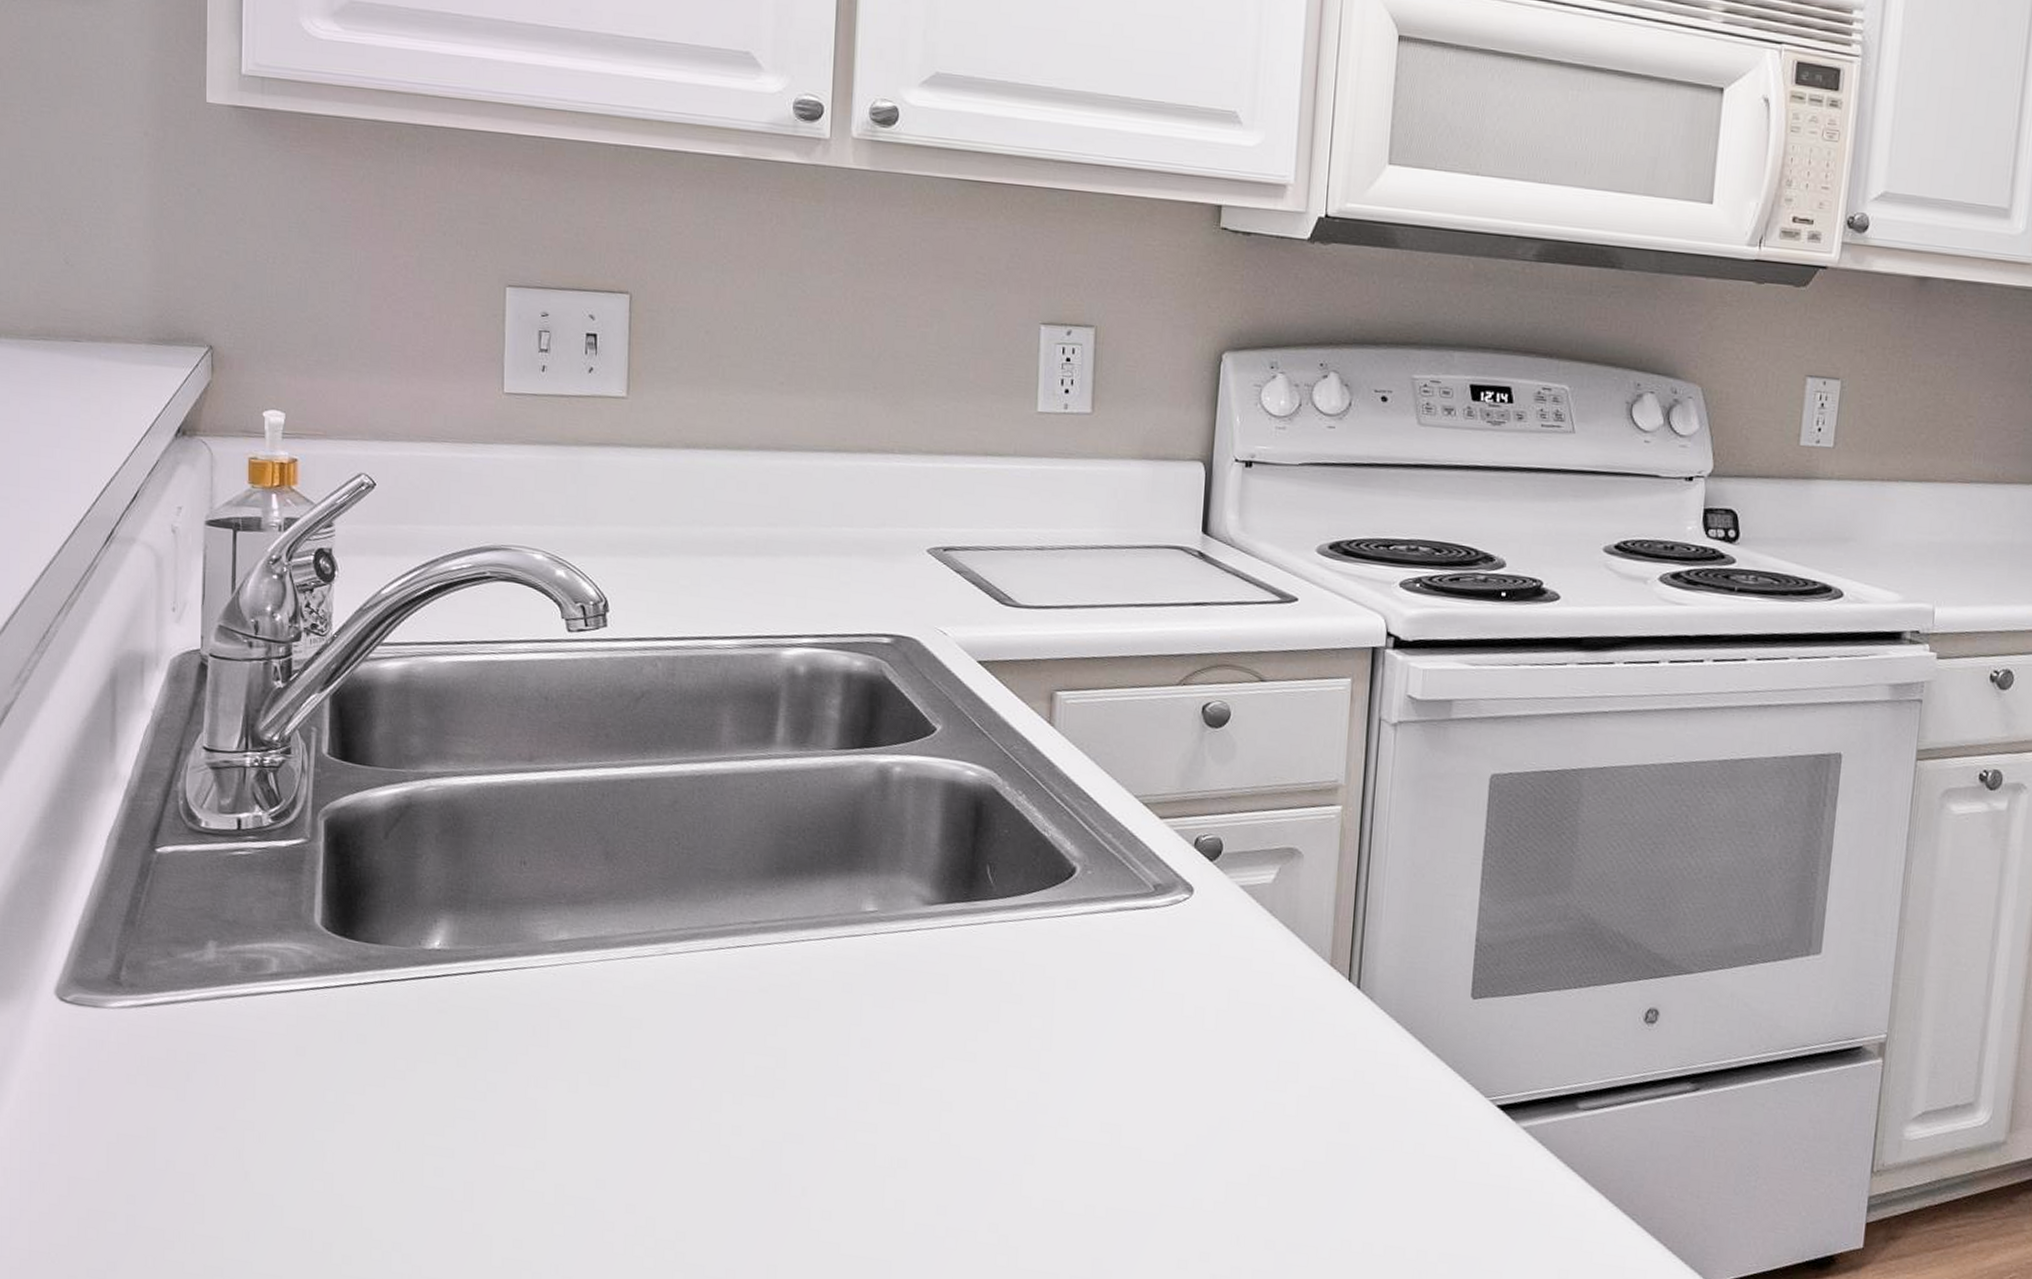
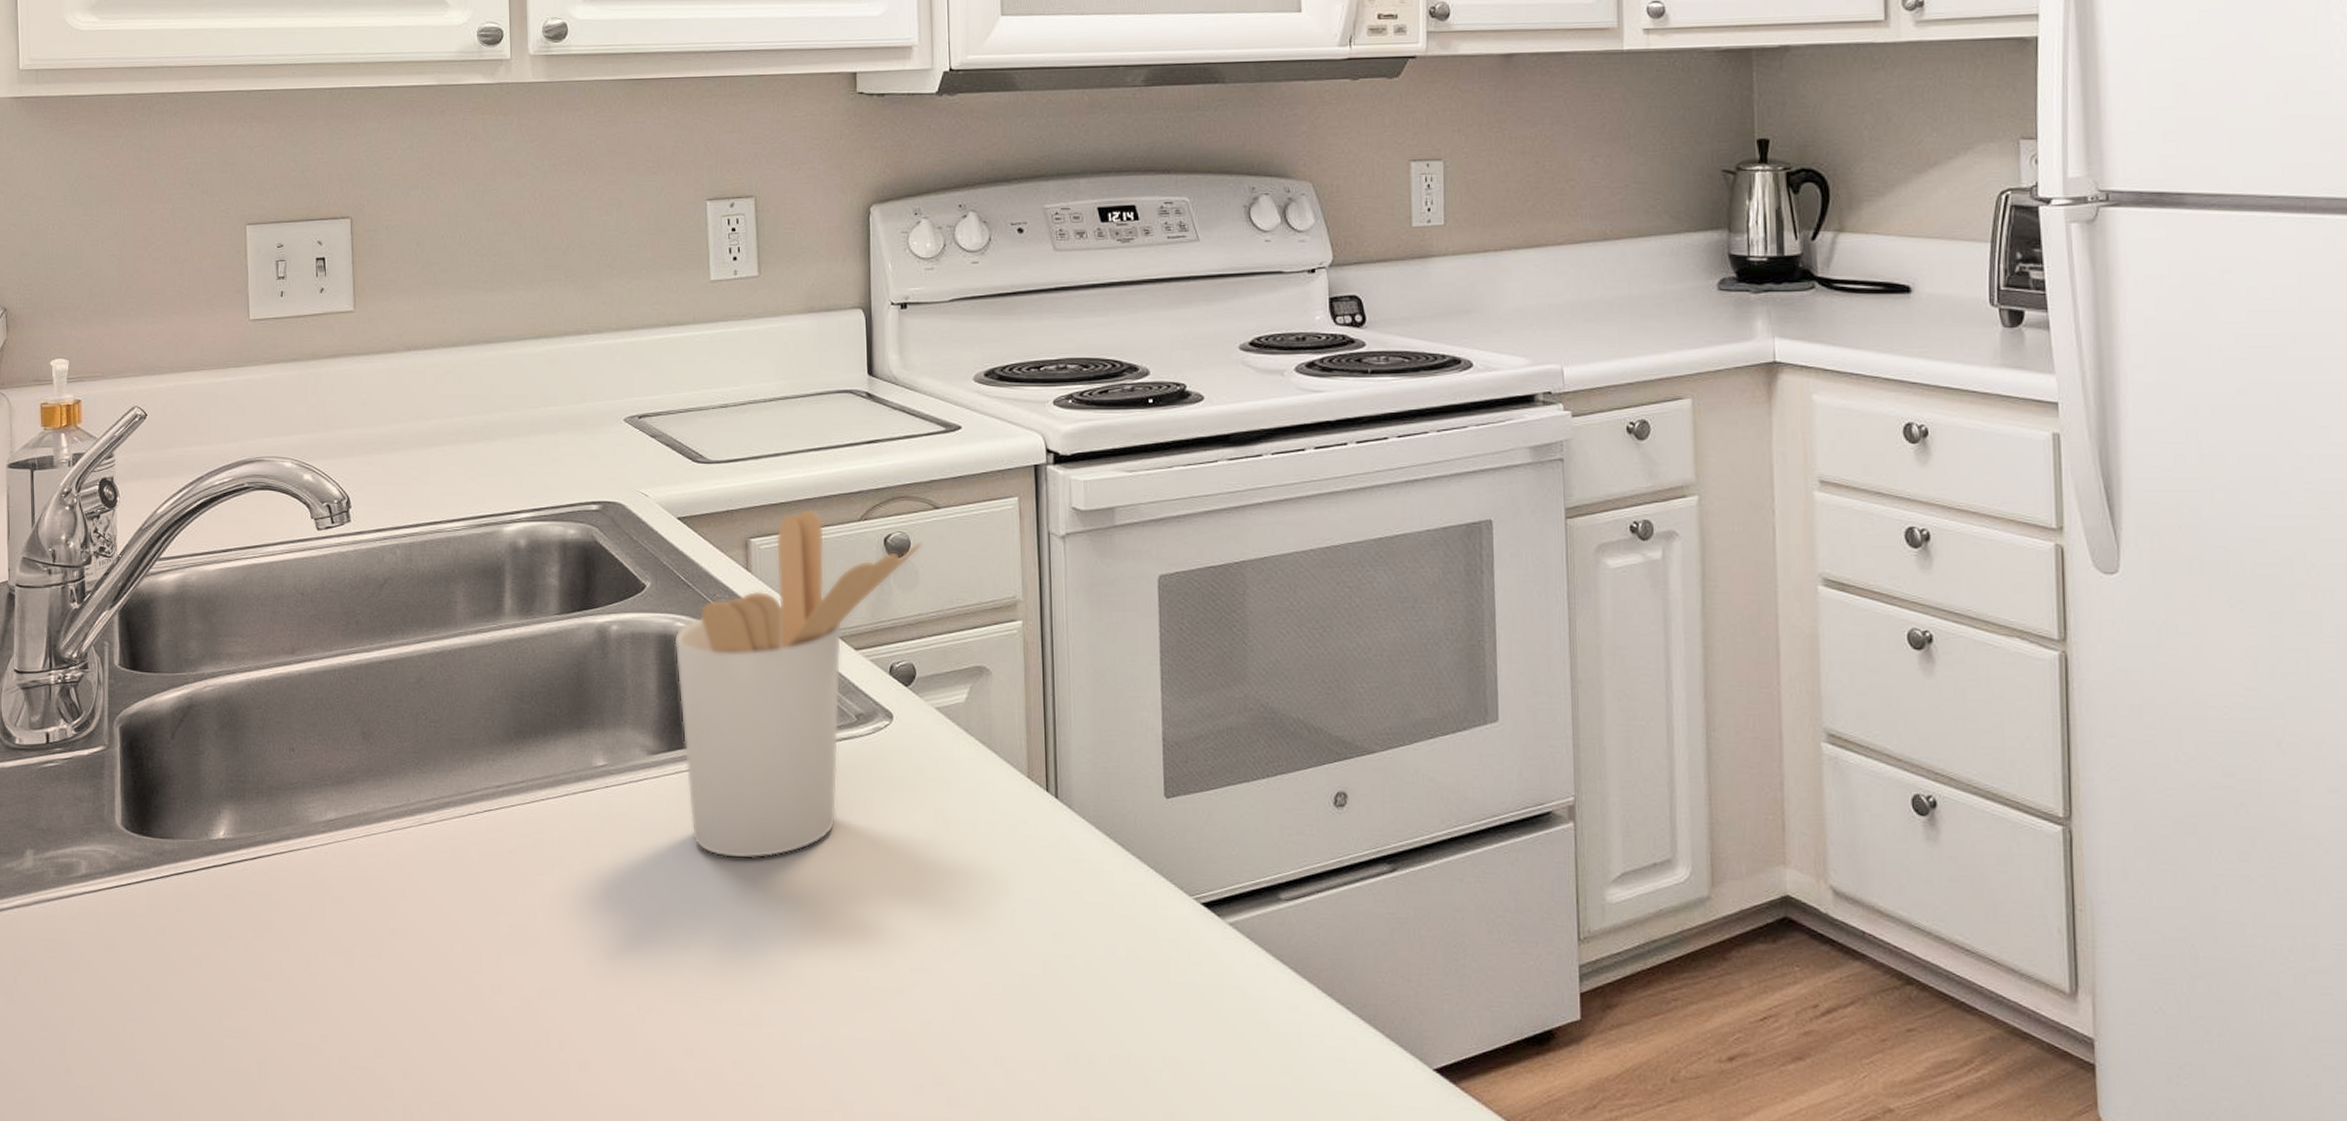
utensil holder: none [962,666,1243,1022] -> present [674,509,922,859]

